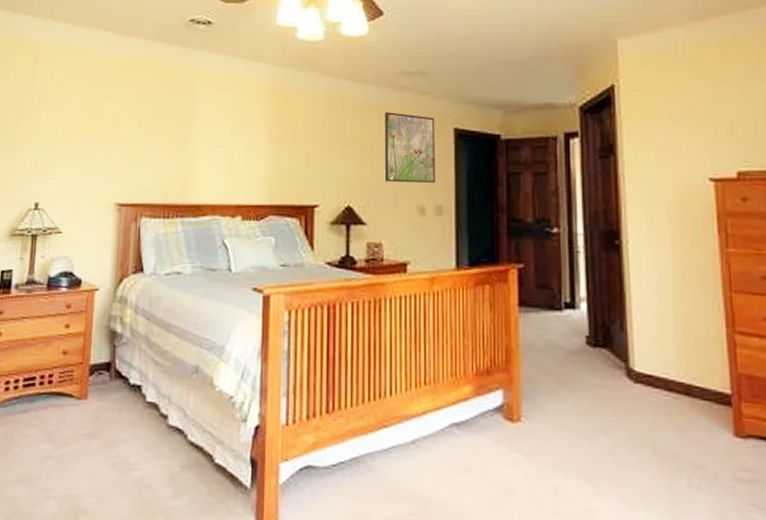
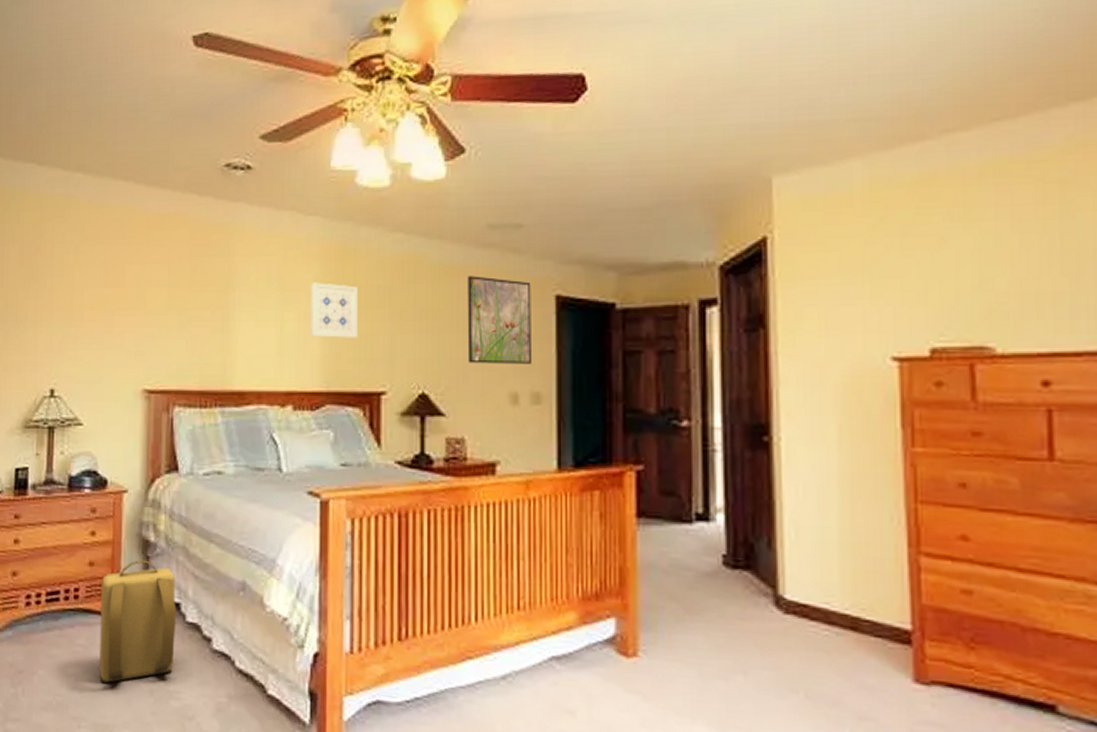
backpack: none [68,348,138,457] -> present [99,559,177,683]
wall art: none [257,116,297,161] -> present [310,282,358,338]

